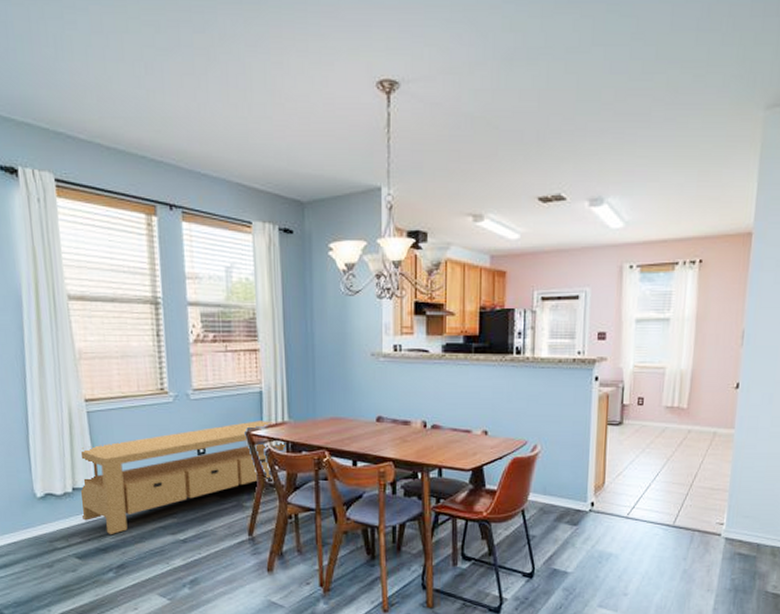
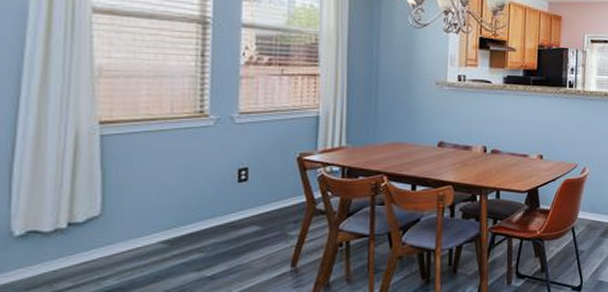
storage bench: present [81,420,285,534] -> none [77,145,340,275]

